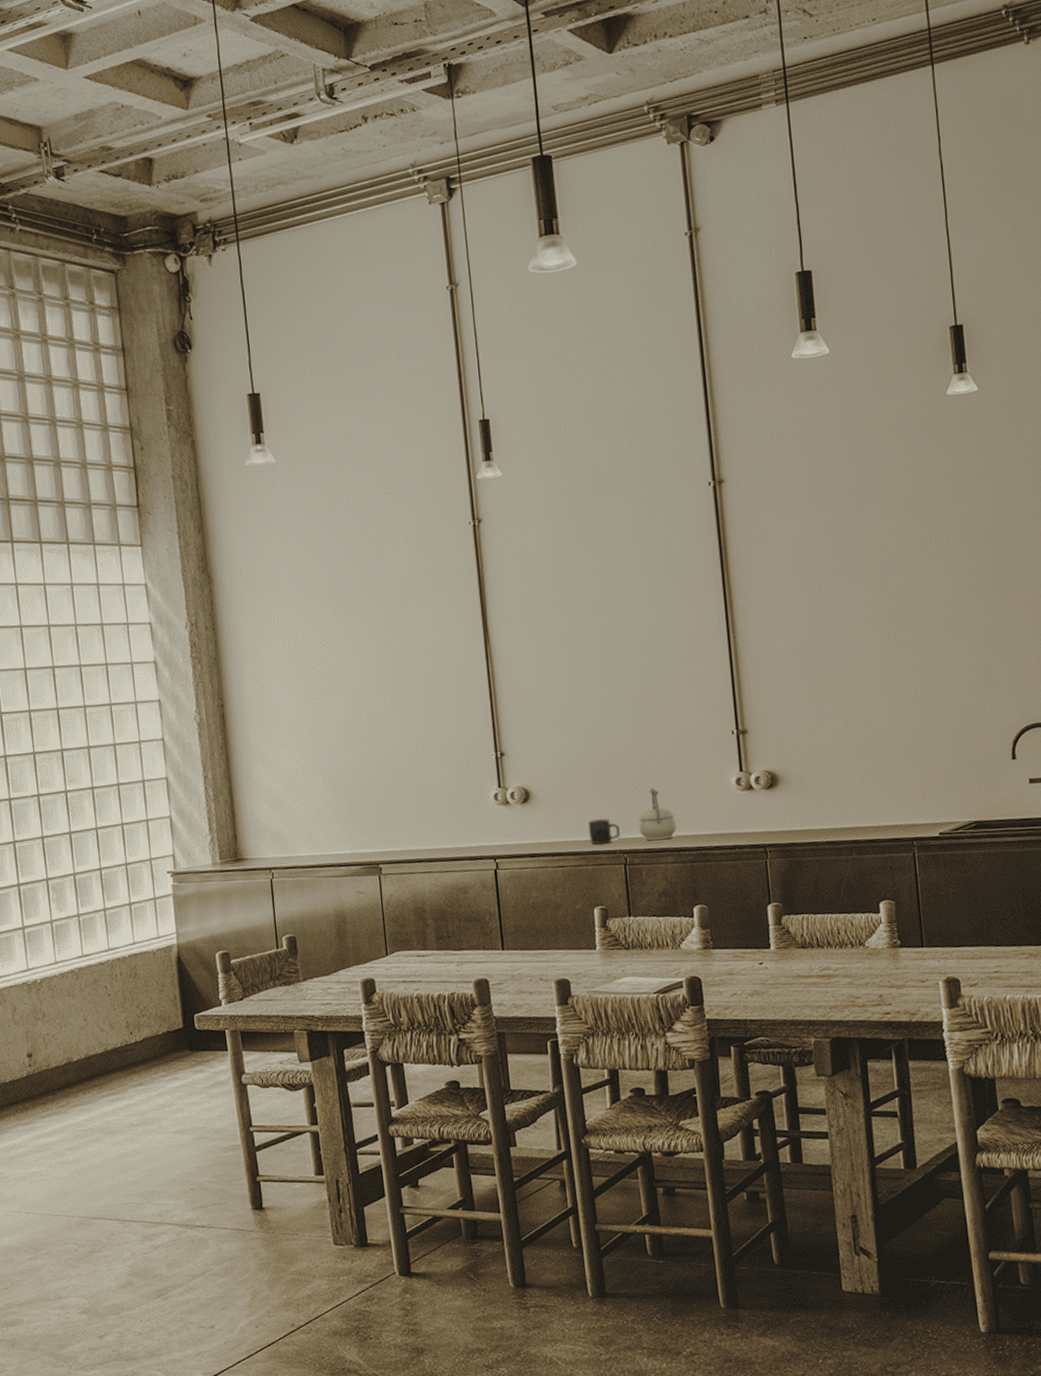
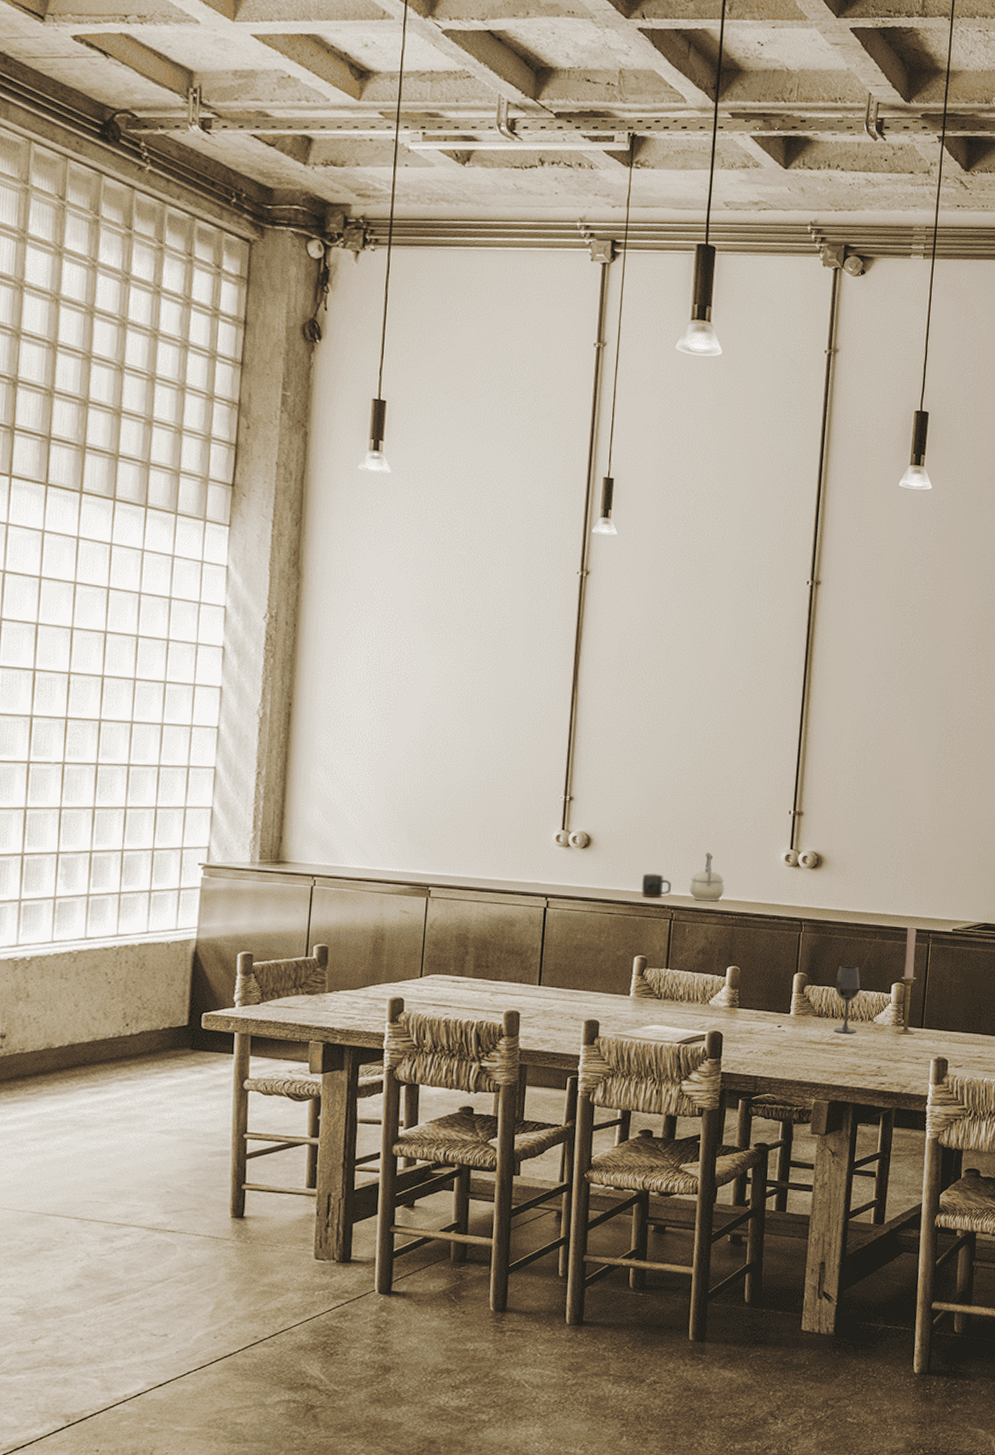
wine glass: none [815,888,849,964] -> present [833,965,861,1034]
candlestick: none [886,836,916,957] -> present [896,926,917,1035]

